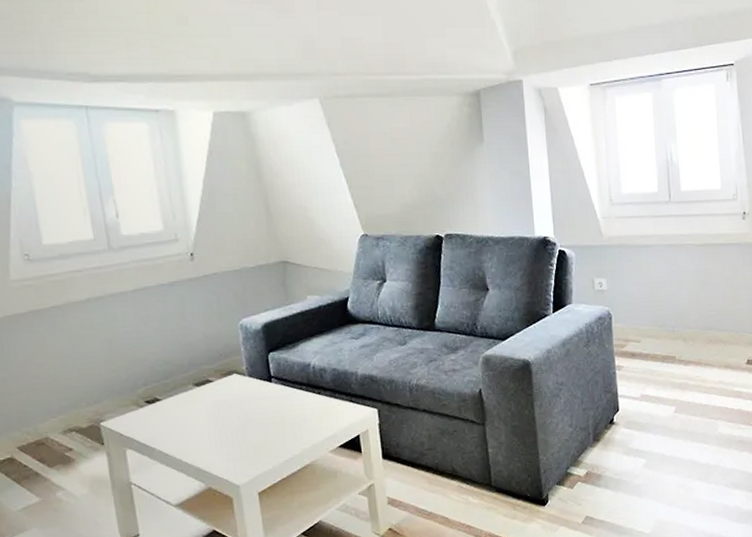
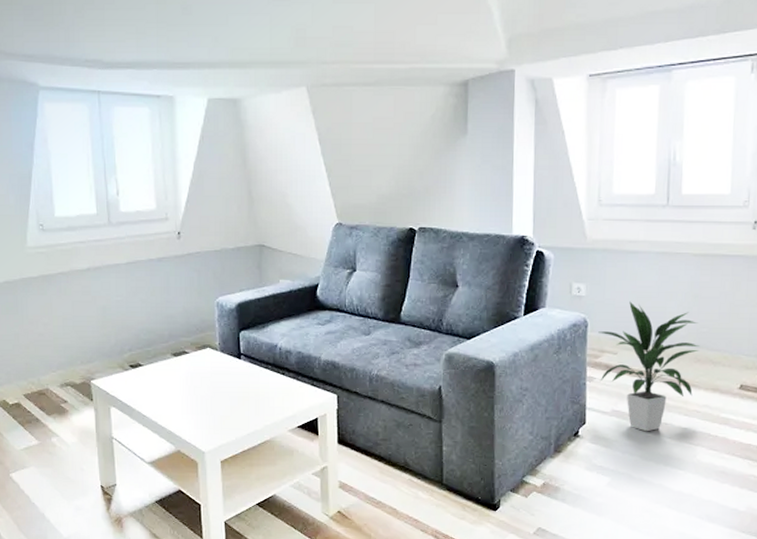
indoor plant: none [622,292,710,412] -> present [598,301,699,432]

